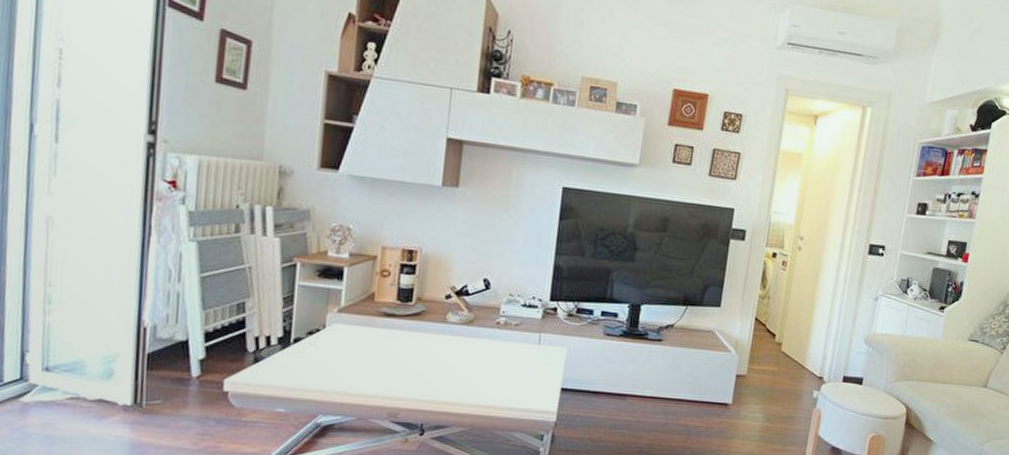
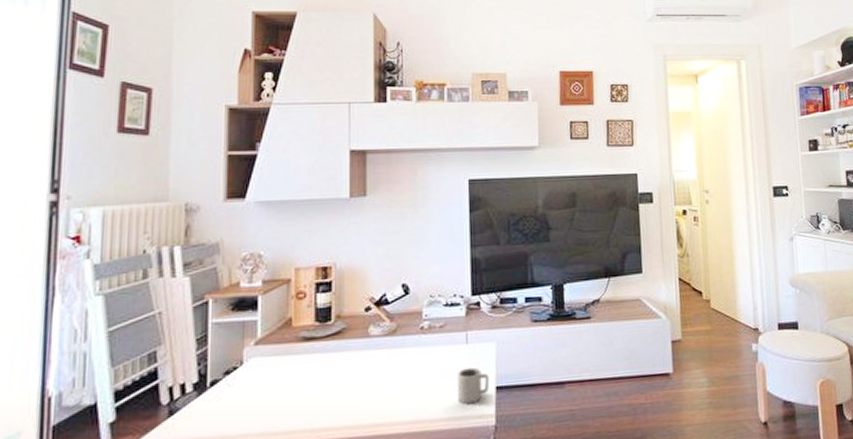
cup: none [524,366,557,400] -> present [457,367,490,405]

